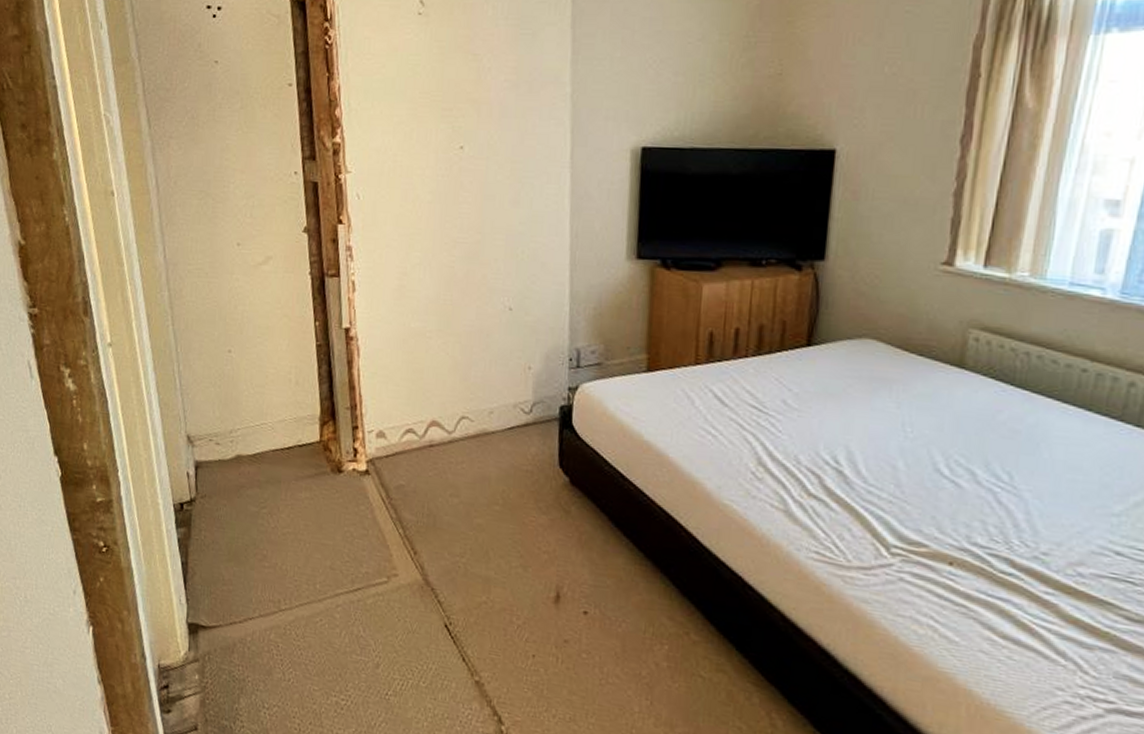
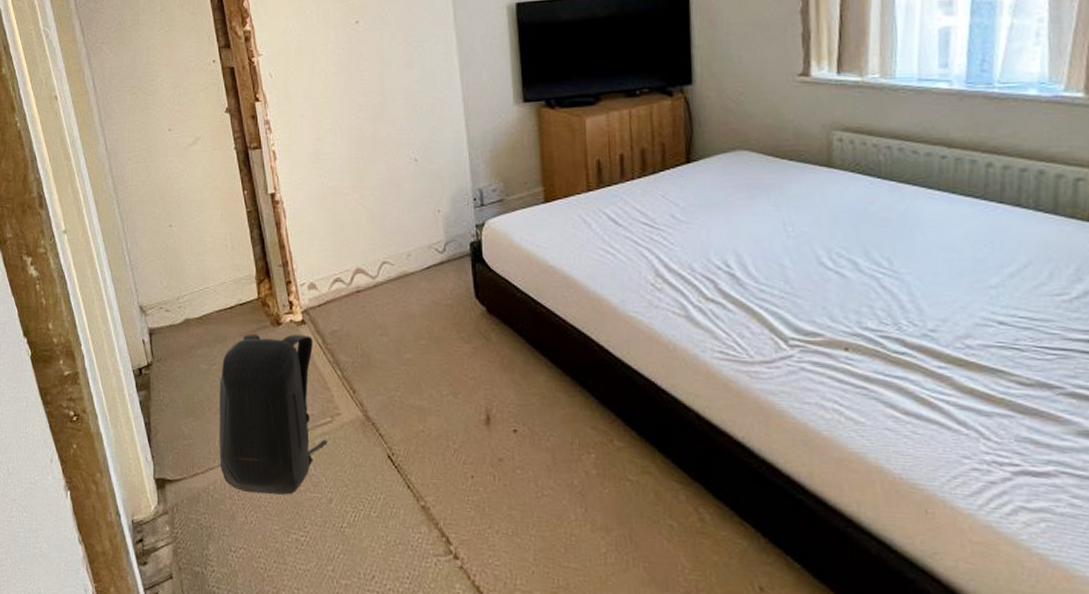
backpack: none [260,478,381,655] -> present [219,334,328,495]

